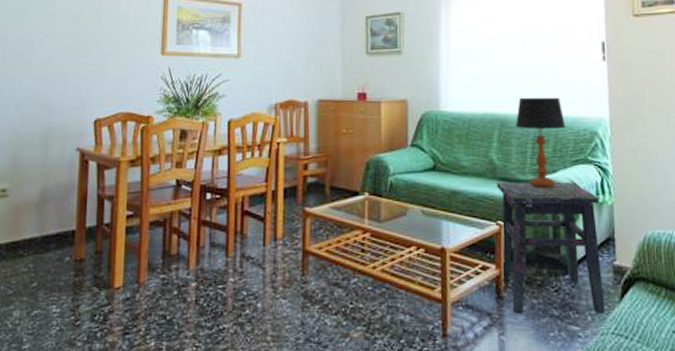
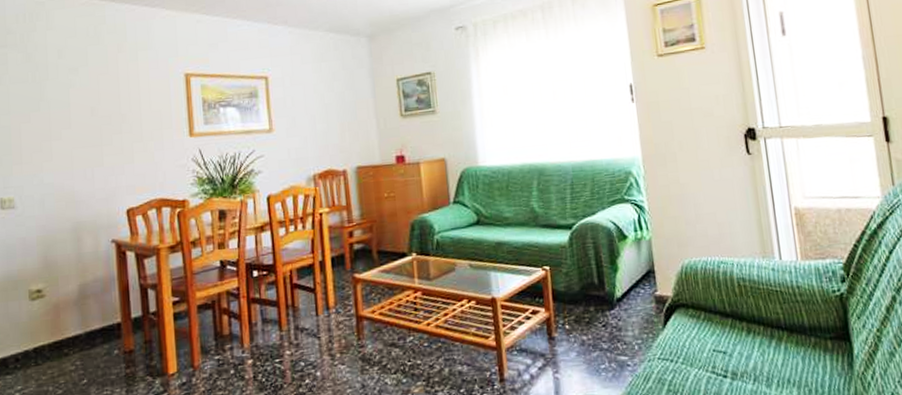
side table: present [497,182,606,315] -> none [540,222,651,350]
table lamp: present [516,97,566,188] -> none [553,141,601,231]

